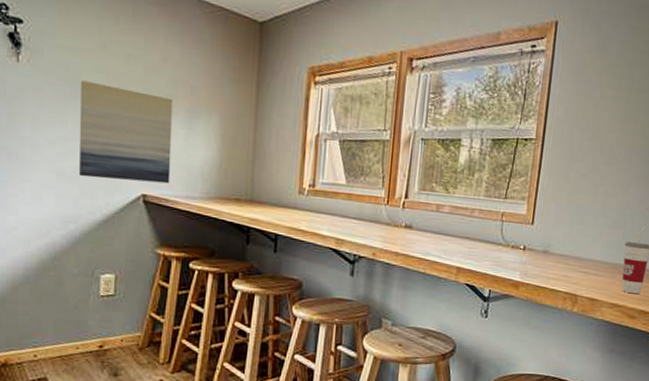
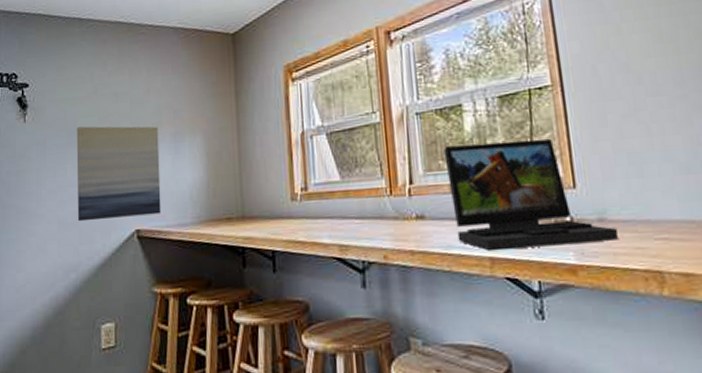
laptop: none [435,172,555,268] -> present [443,138,618,252]

